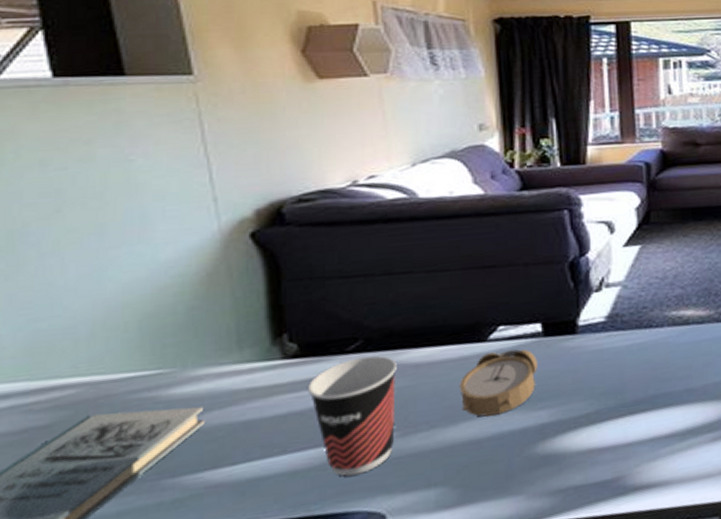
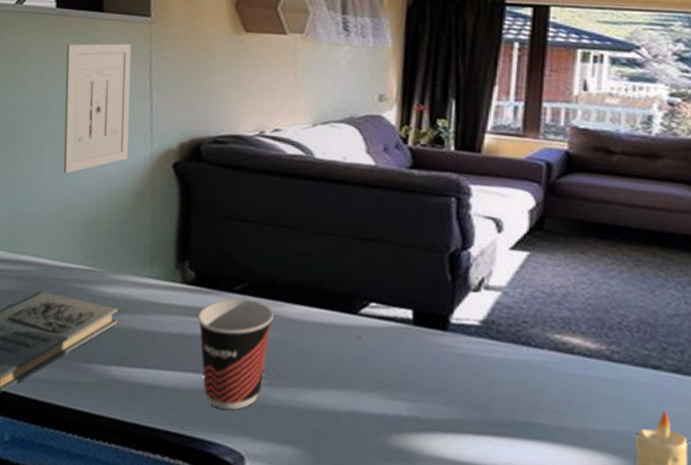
wall art: none [76,108,189,271] -> present [63,43,132,174]
alarm clock: present [459,349,538,417] -> none [326,326,404,393]

